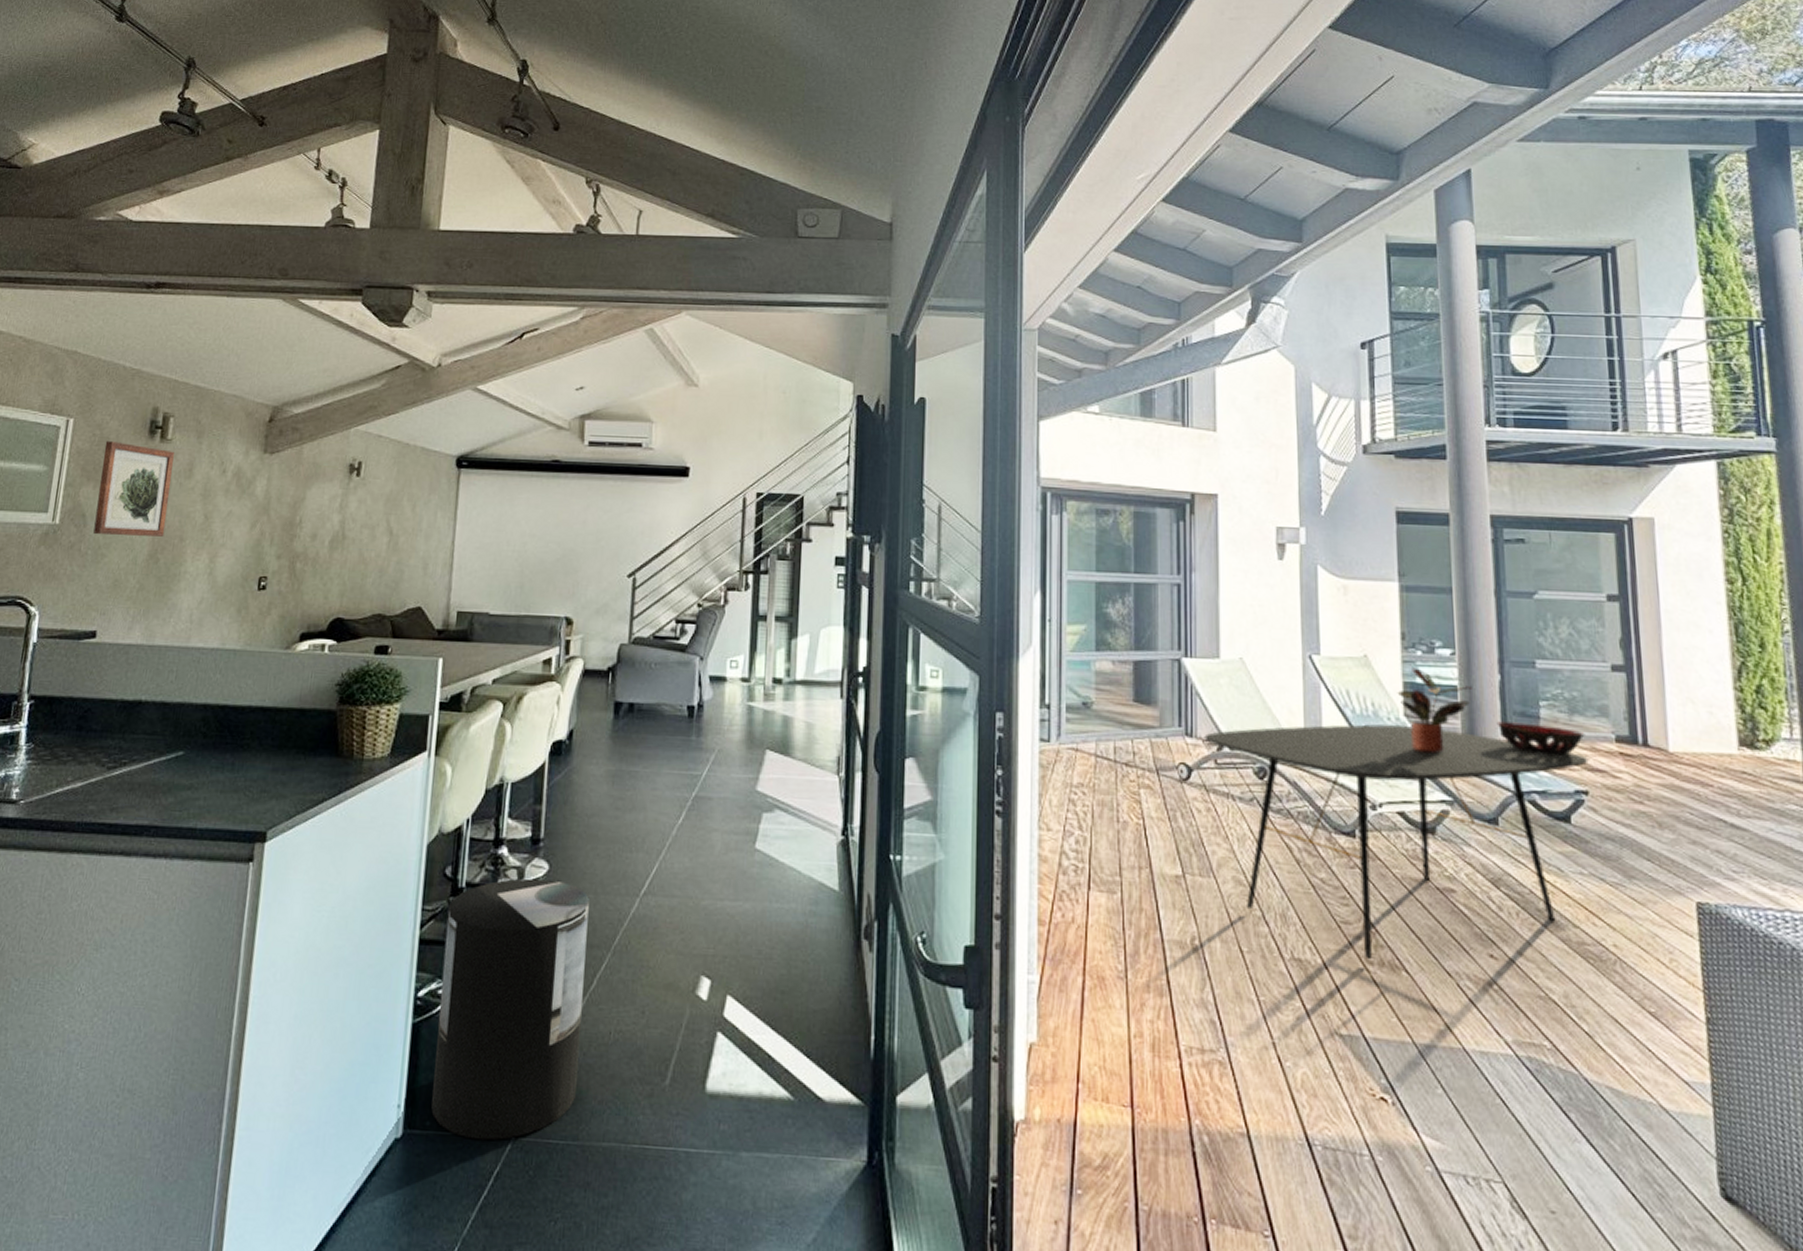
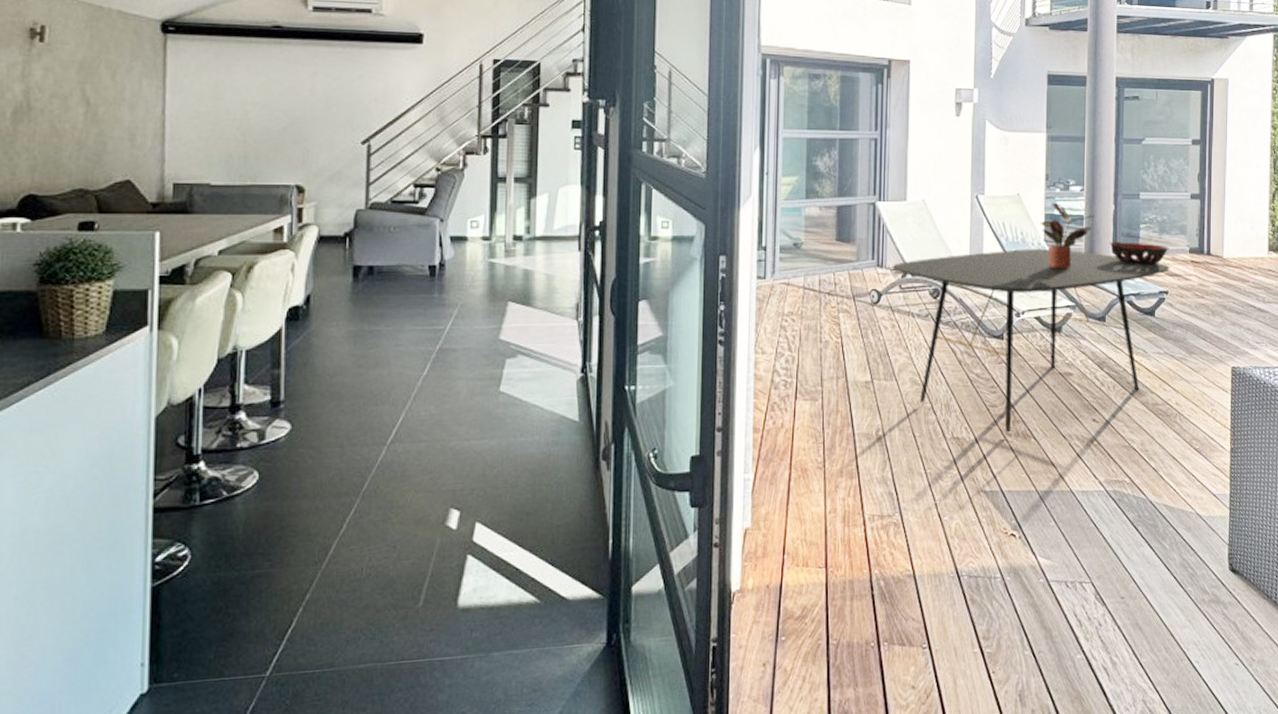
trash can: present [431,878,589,1141] -> none [178,438,335,682]

